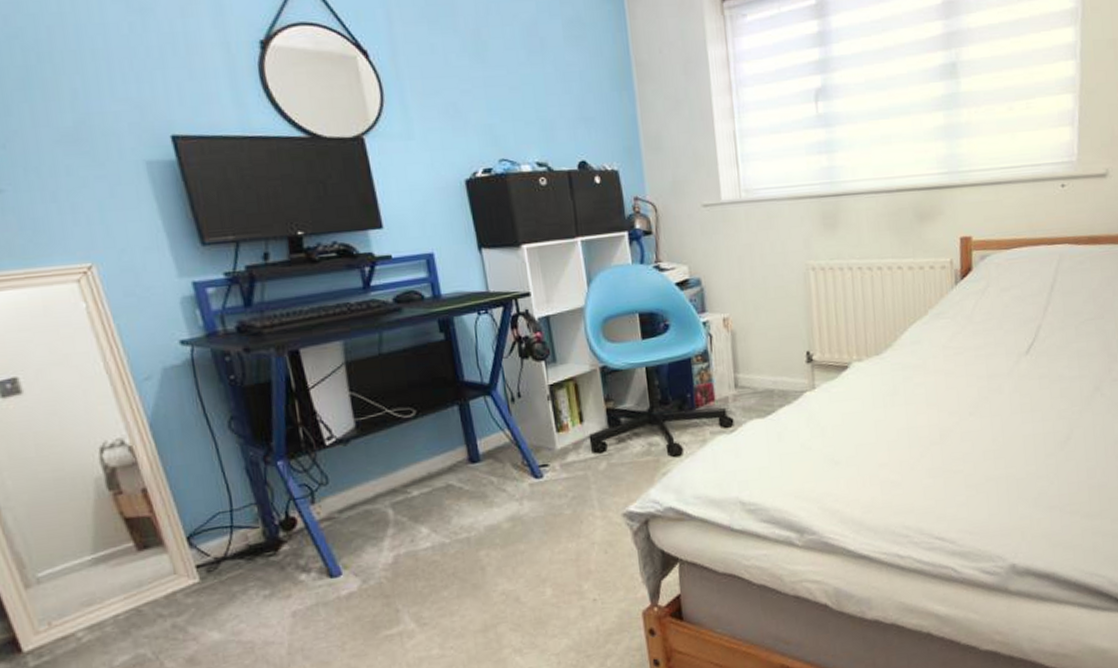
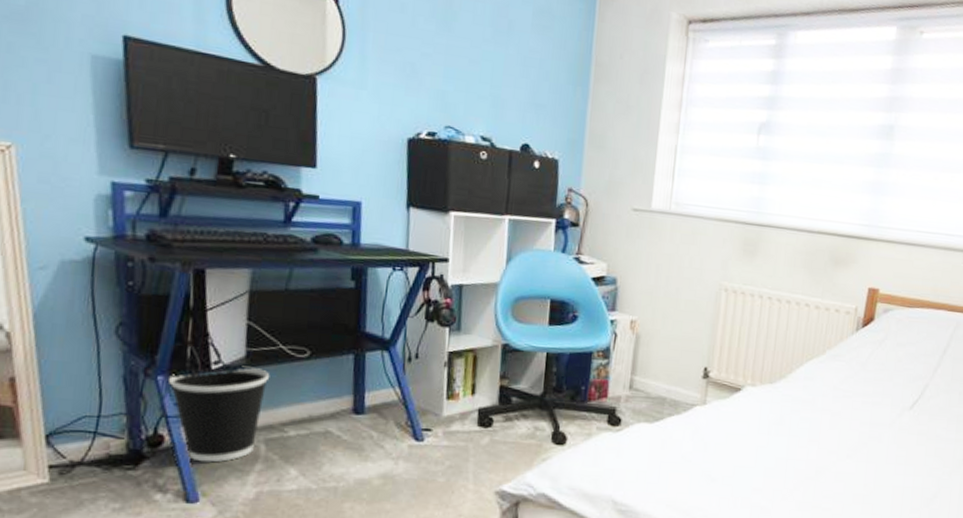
wastebasket: none [288,436,383,537] -> present [169,366,270,463]

